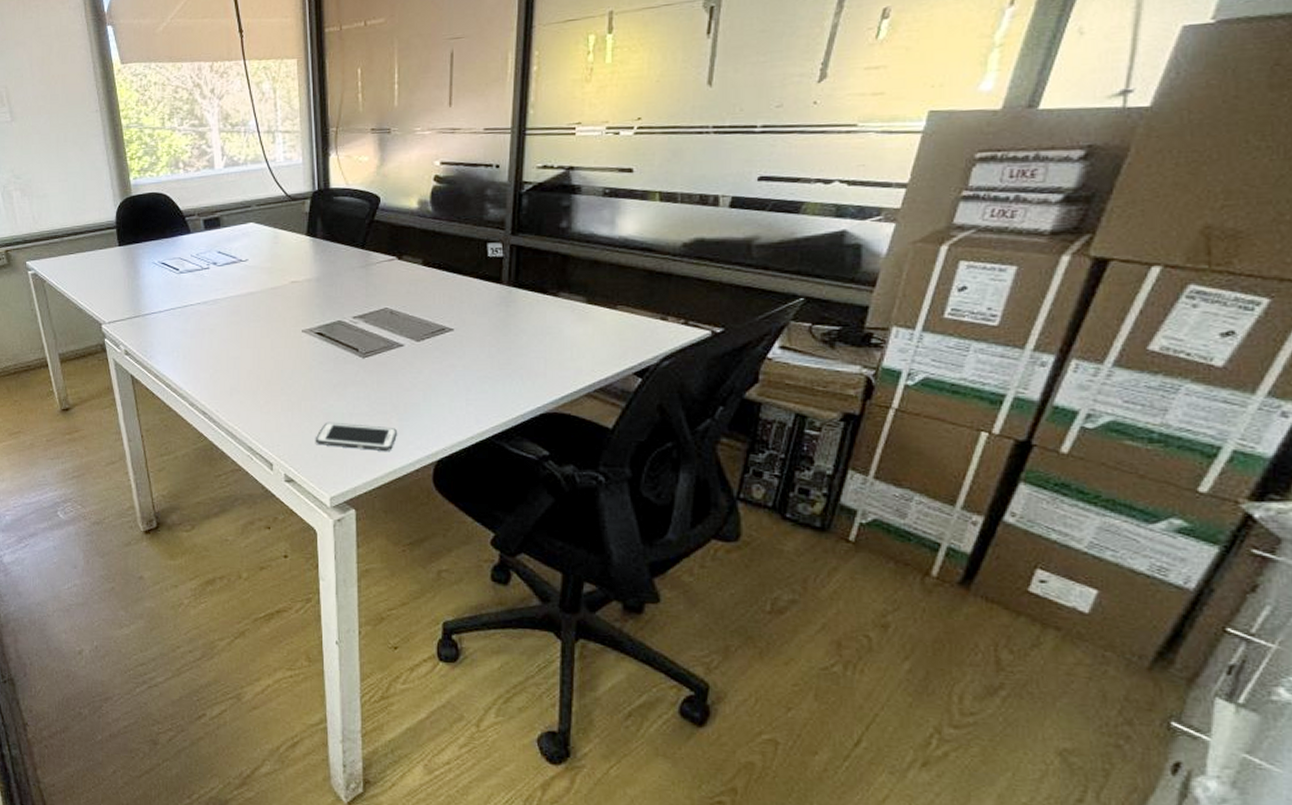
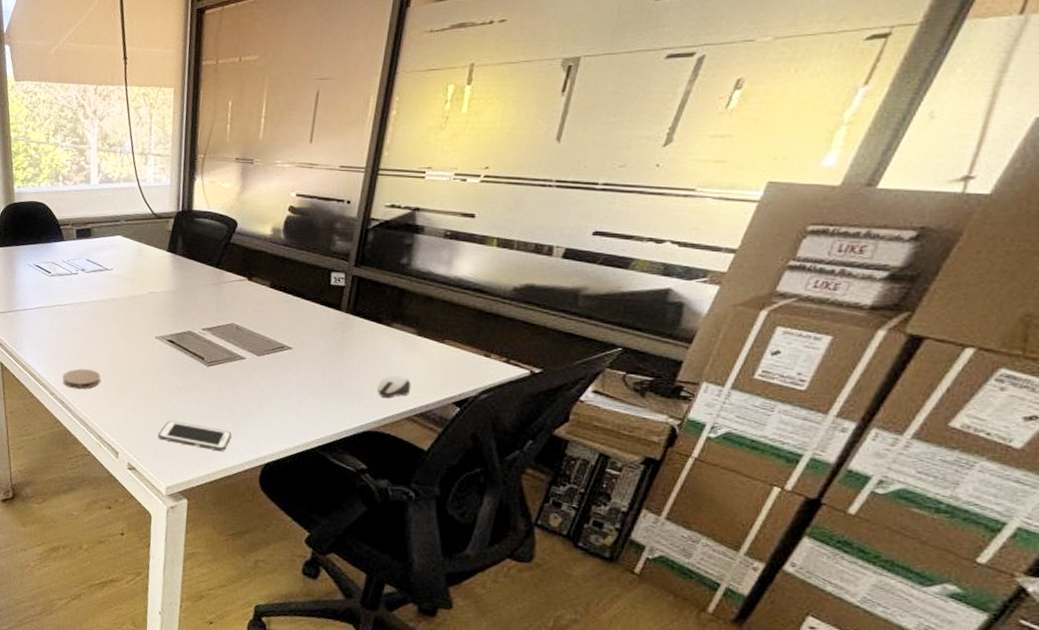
coaster: none [202,373,245,397] -> present [62,368,101,389]
computer mouse: none [551,347,587,374] -> present [377,373,412,398]

